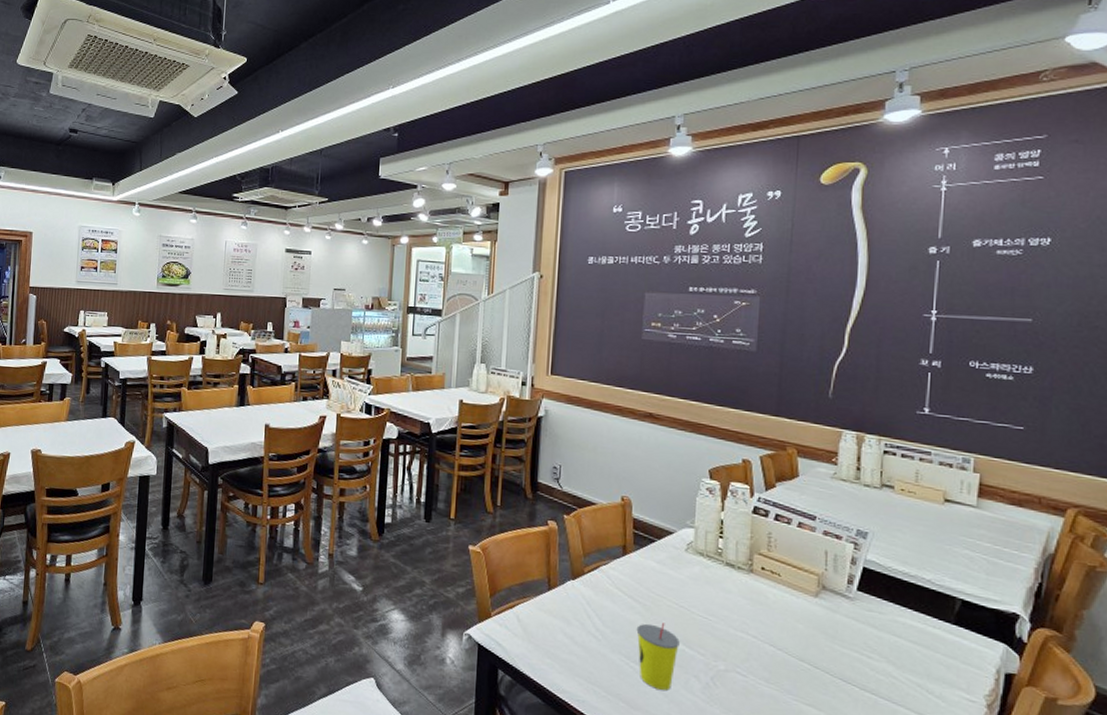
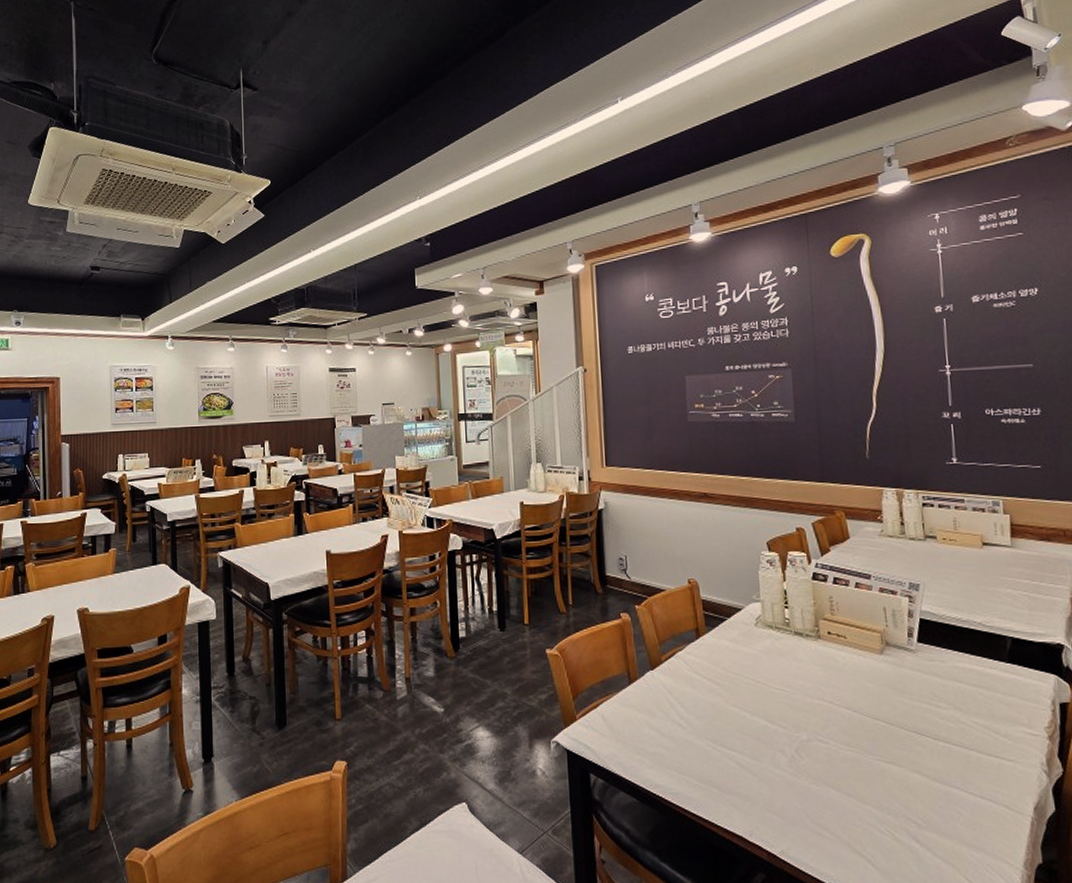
straw: present [636,622,680,690] -> none [719,701,762,769]

